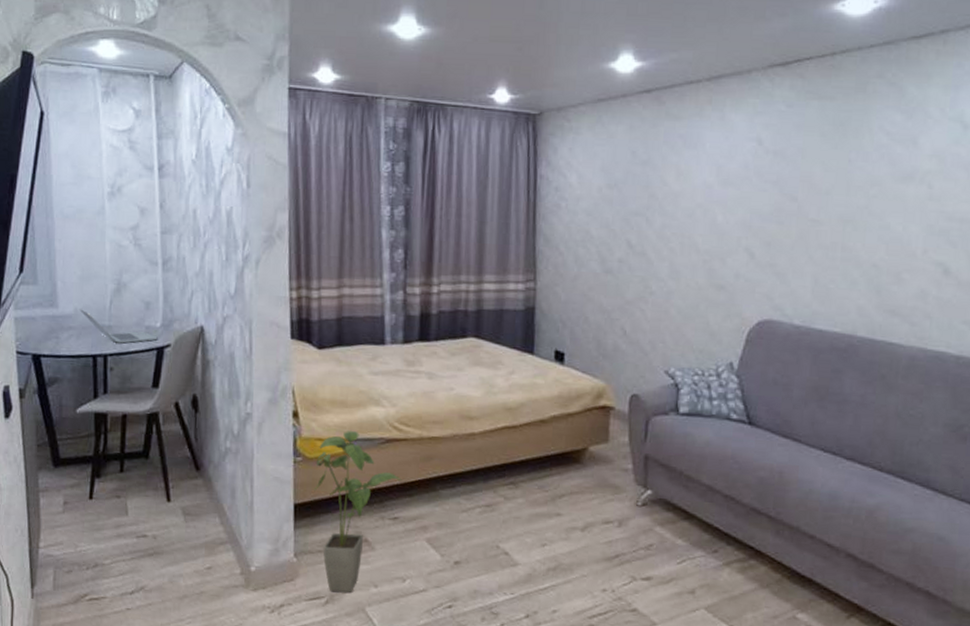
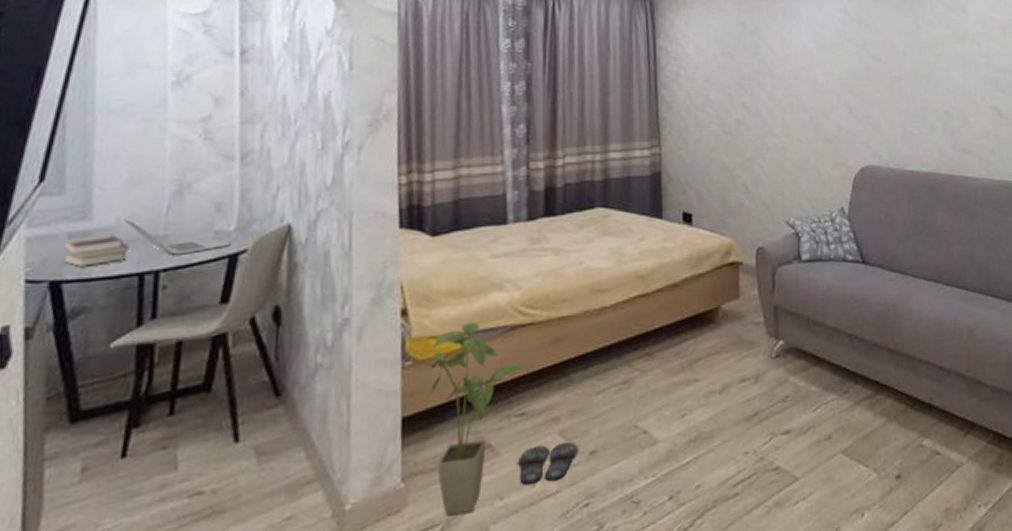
books: none [40,316,84,345] -> present [64,229,129,267]
slippers: none [389,547,443,581] -> present [517,441,578,486]

